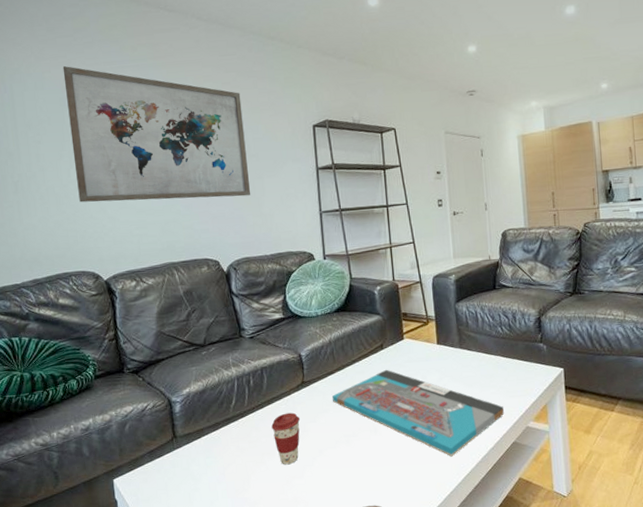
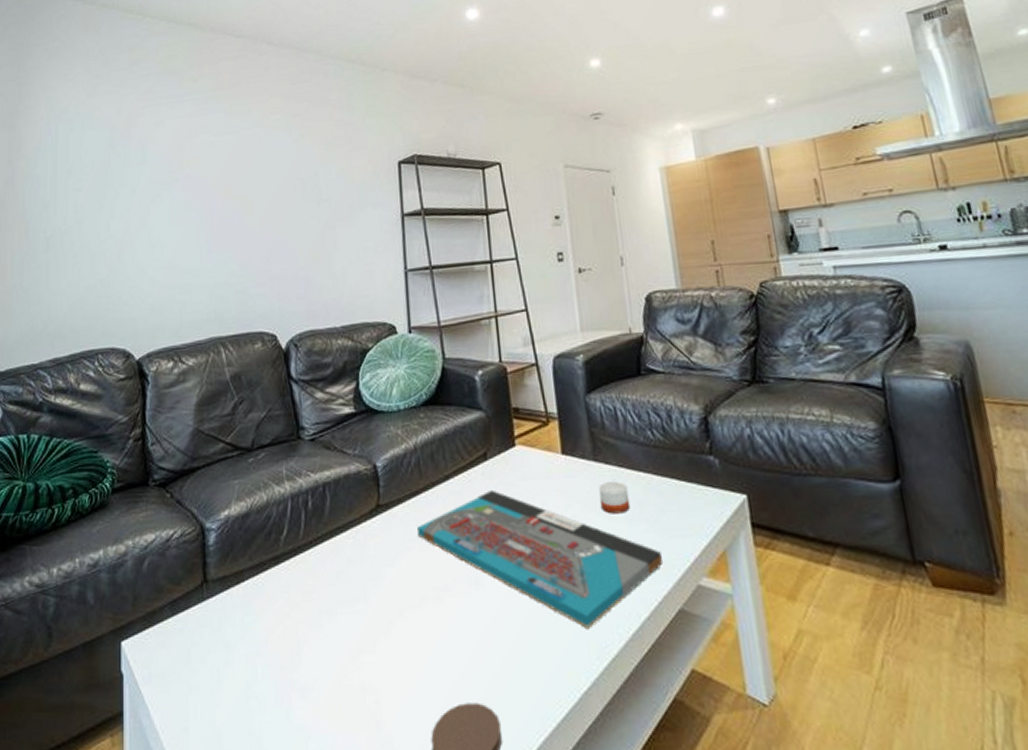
wall art: present [62,65,251,203] -> none [114,102,320,262]
coffee cup: present [271,412,301,465] -> none [334,550,373,631]
candle: none [462,361,484,383] -> present [598,480,631,514]

